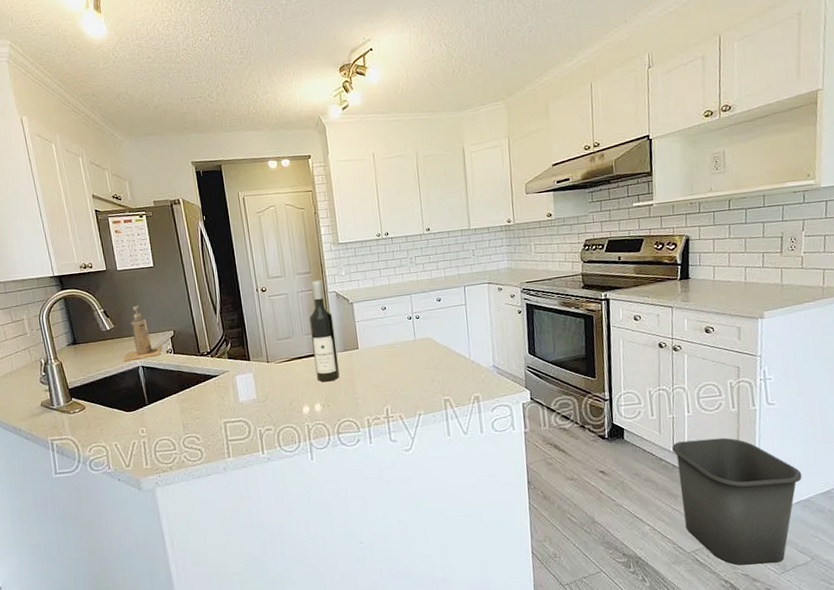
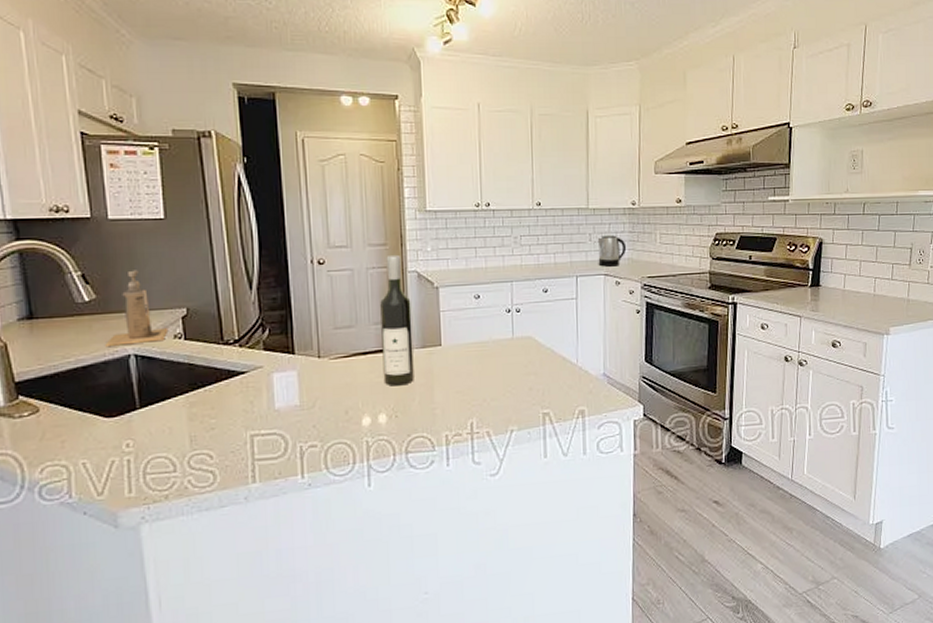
kettle: none [479,249,506,277] -> present [597,234,627,267]
waste bin: present [672,437,802,566] -> none [791,464,915,606]

